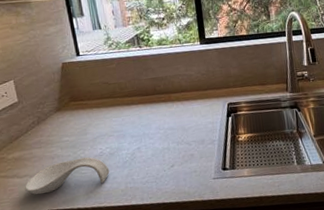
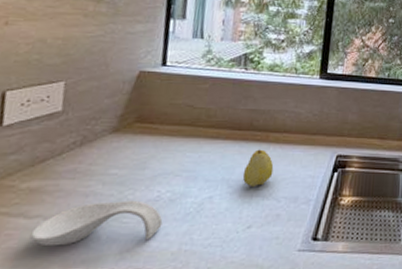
fruit: none [158,107,181,137] -> present [242,149,274,188]

